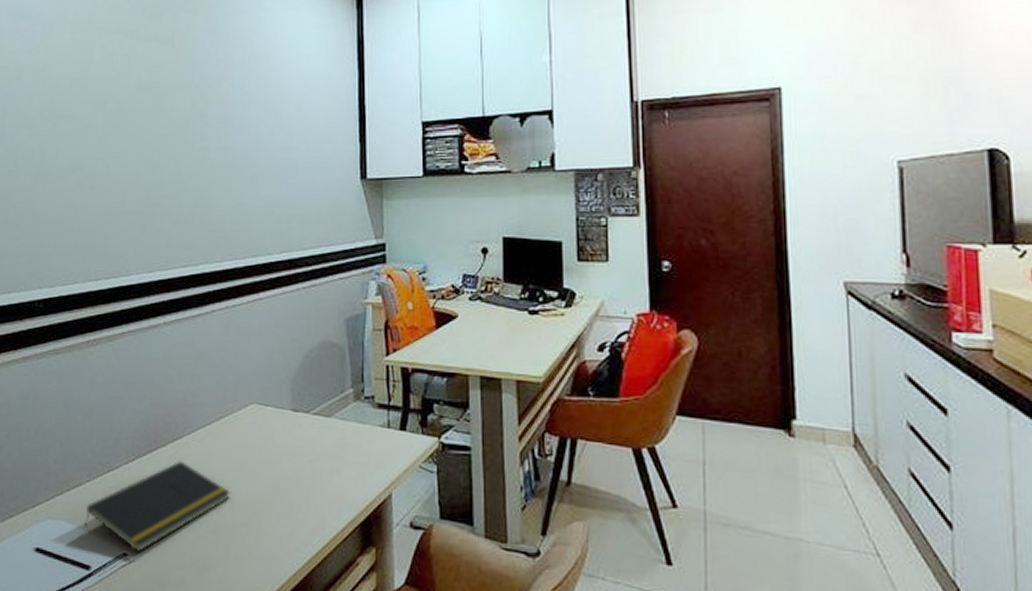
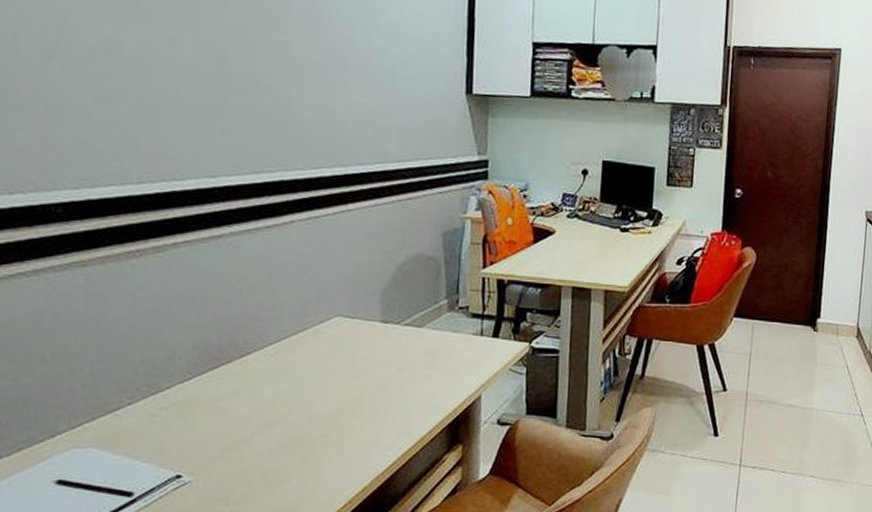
notepad: present [83,460,231,553] -> none [123,377,309,473]

